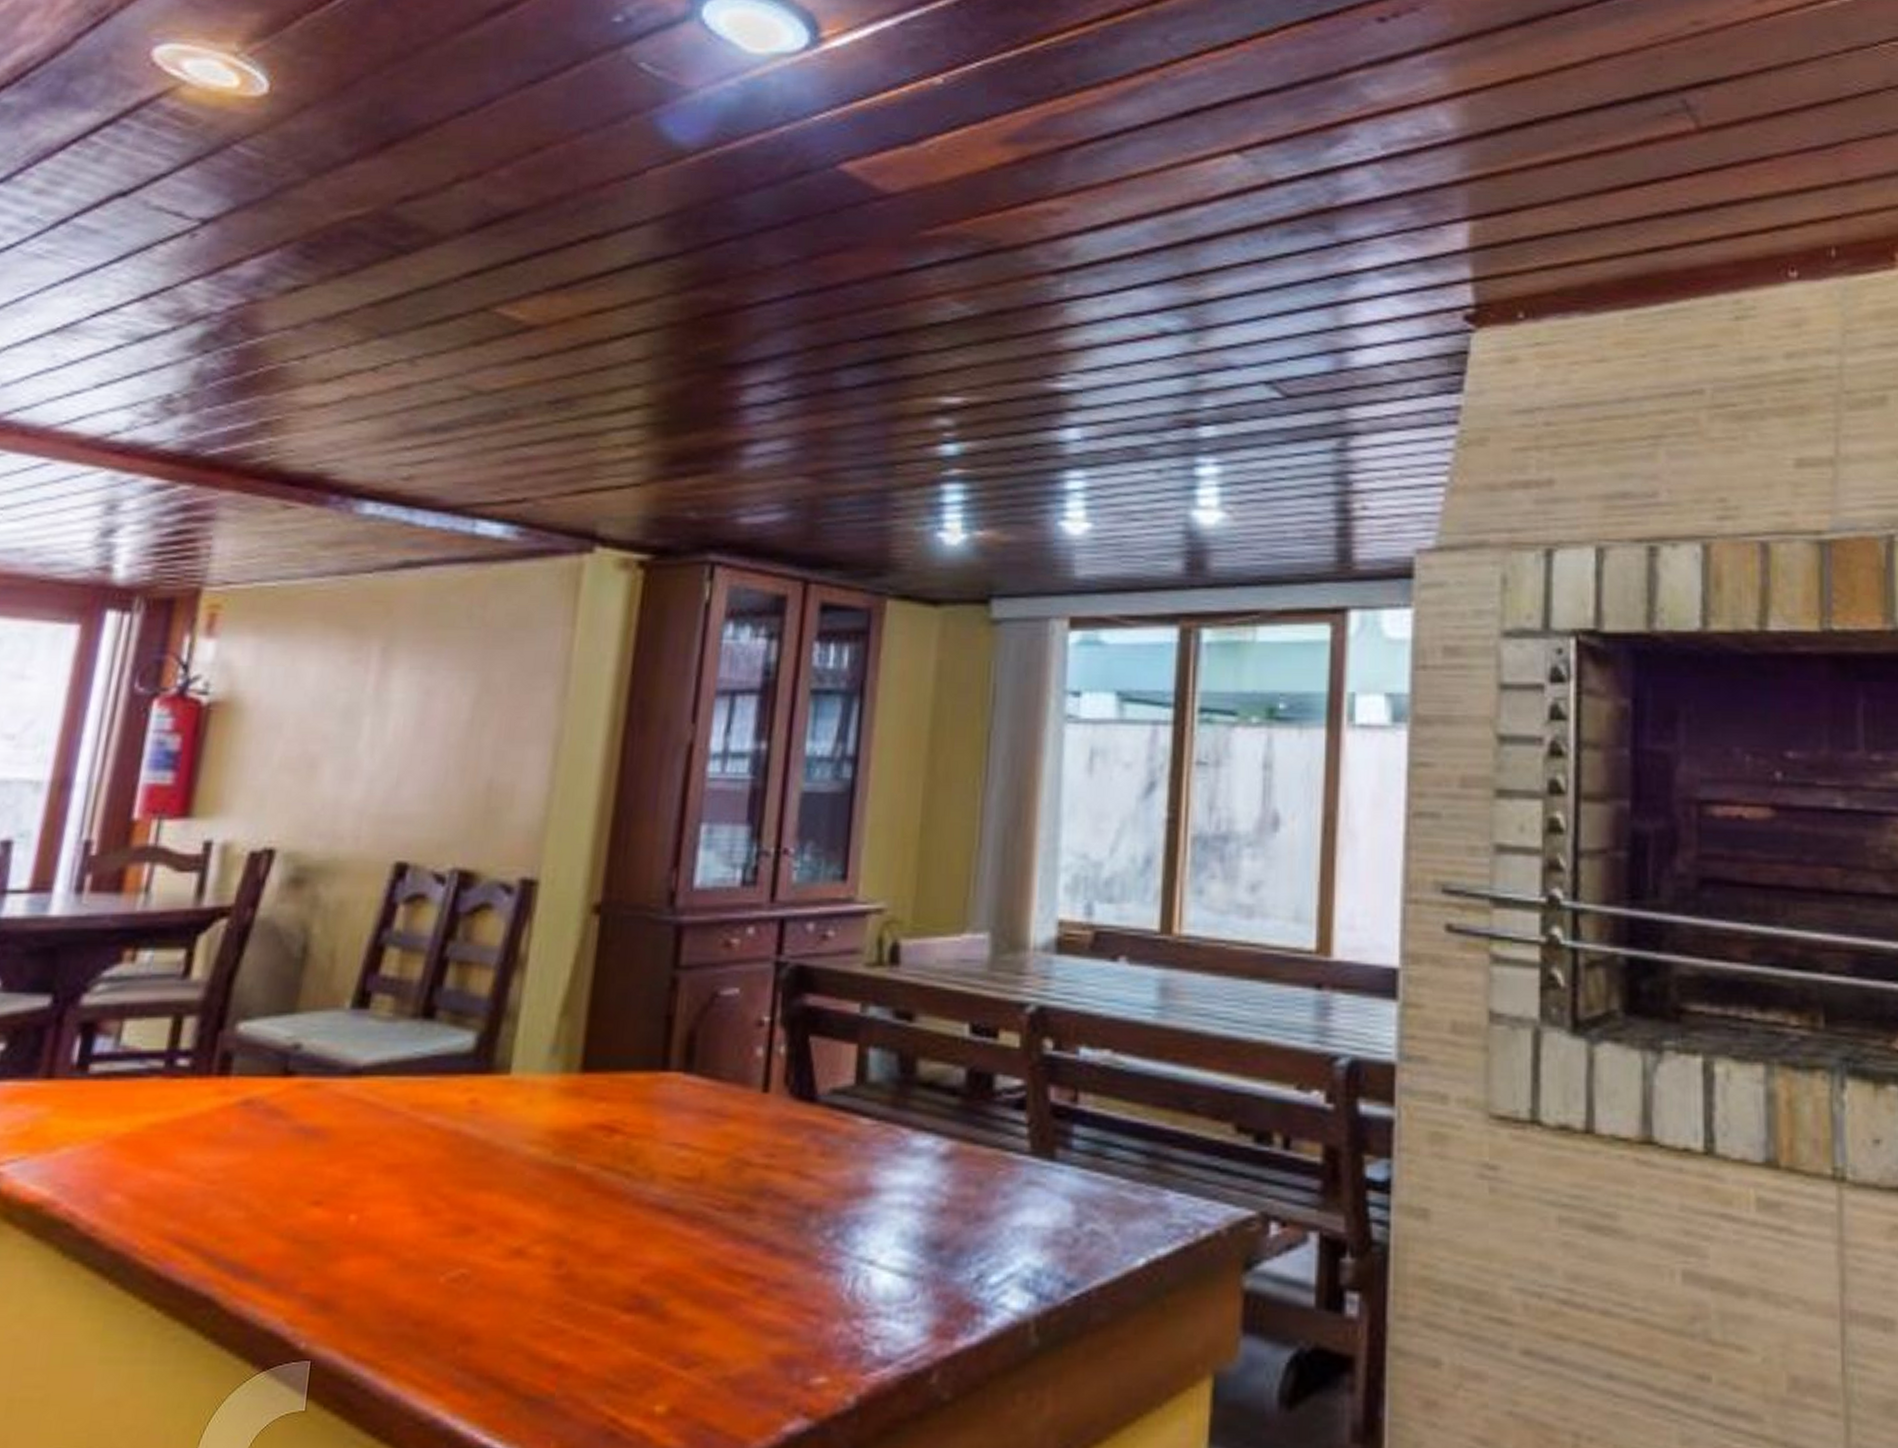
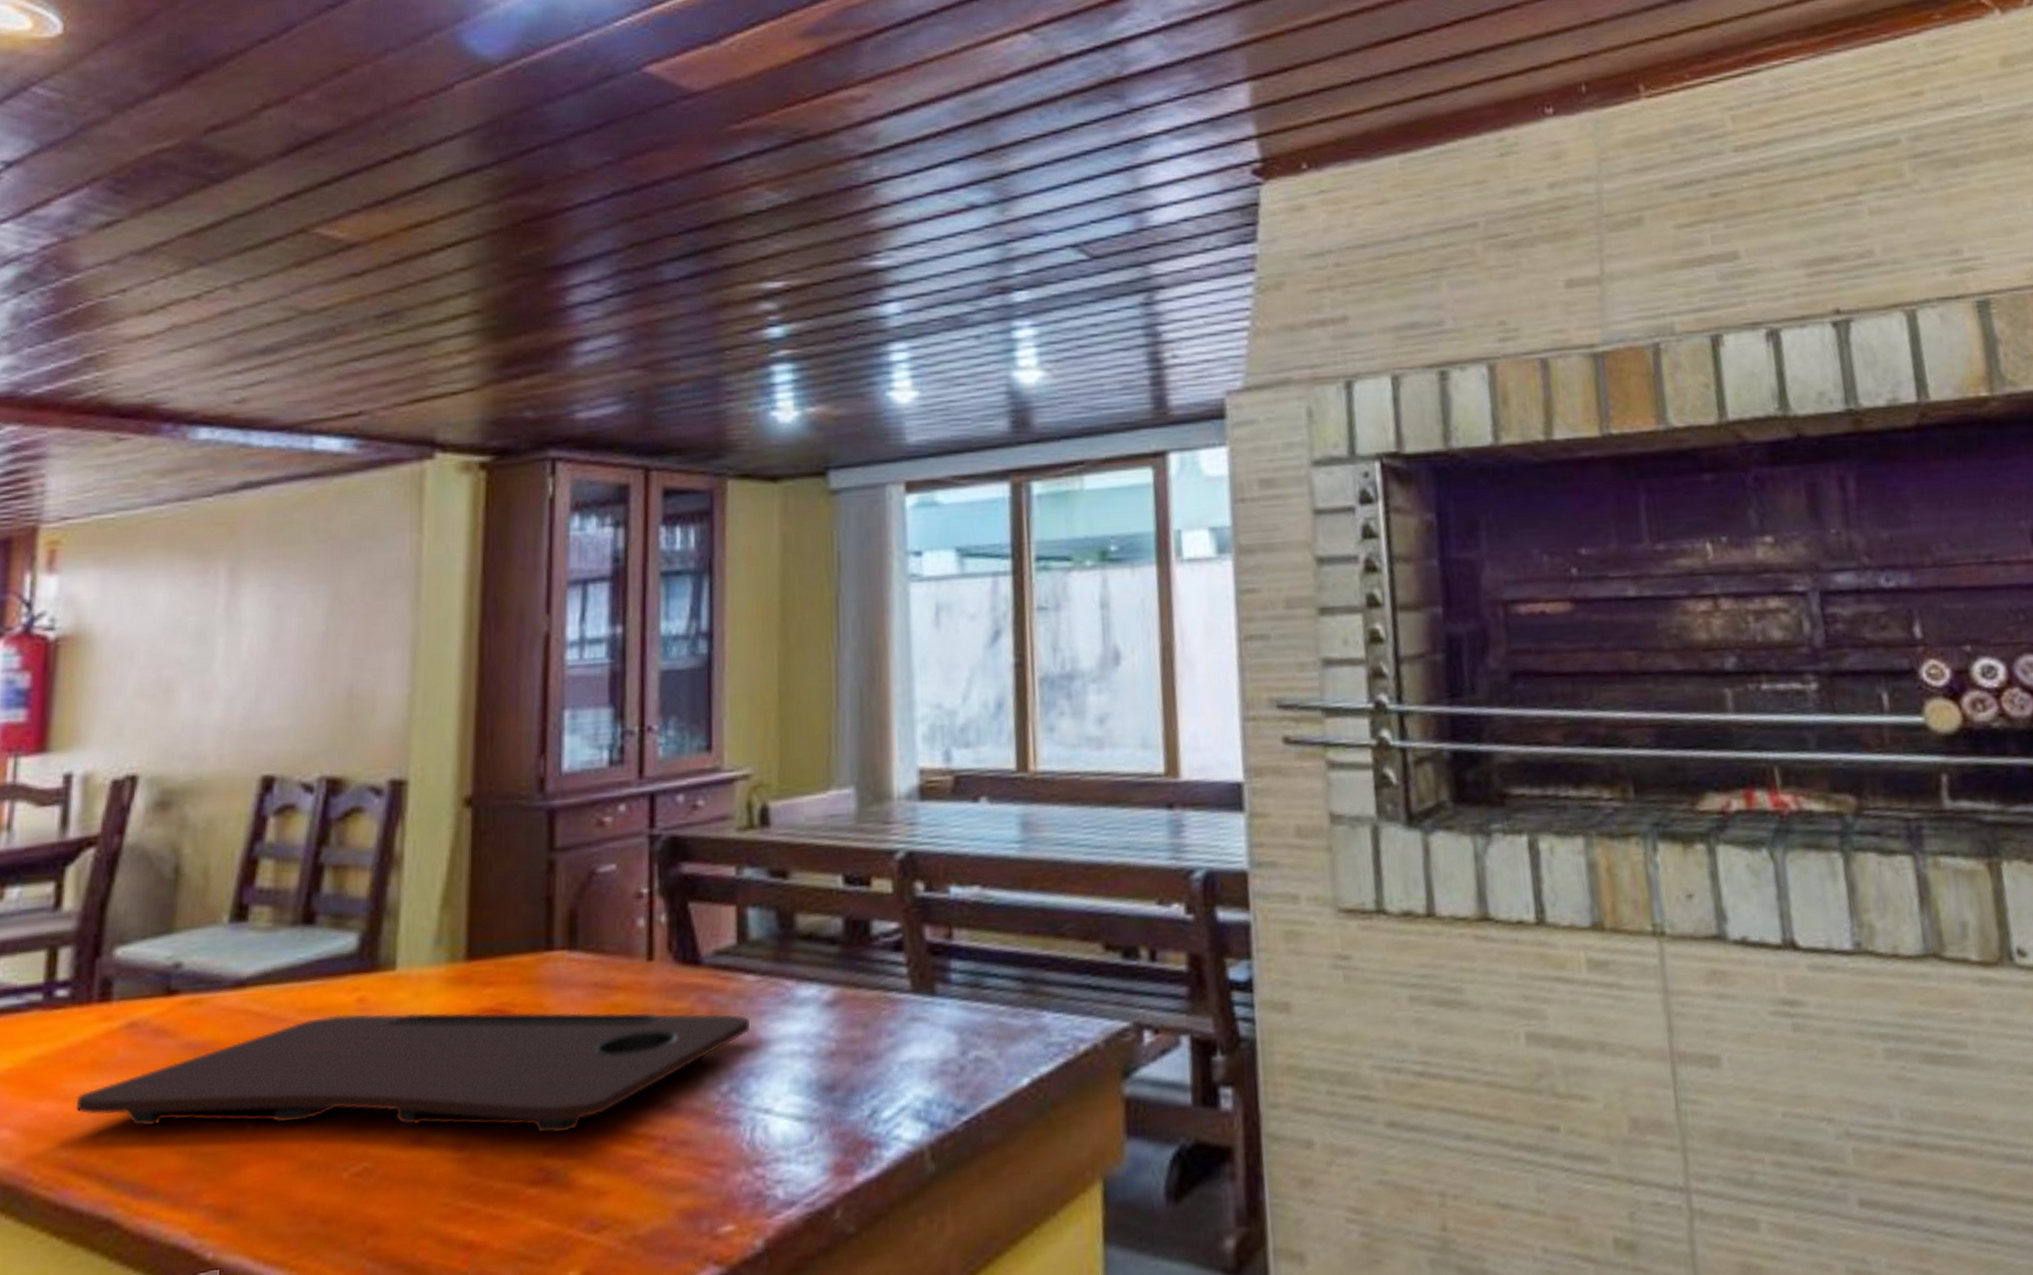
cutting board: none [187,1114,862,1261] -> present [77,1012,751,1134]

